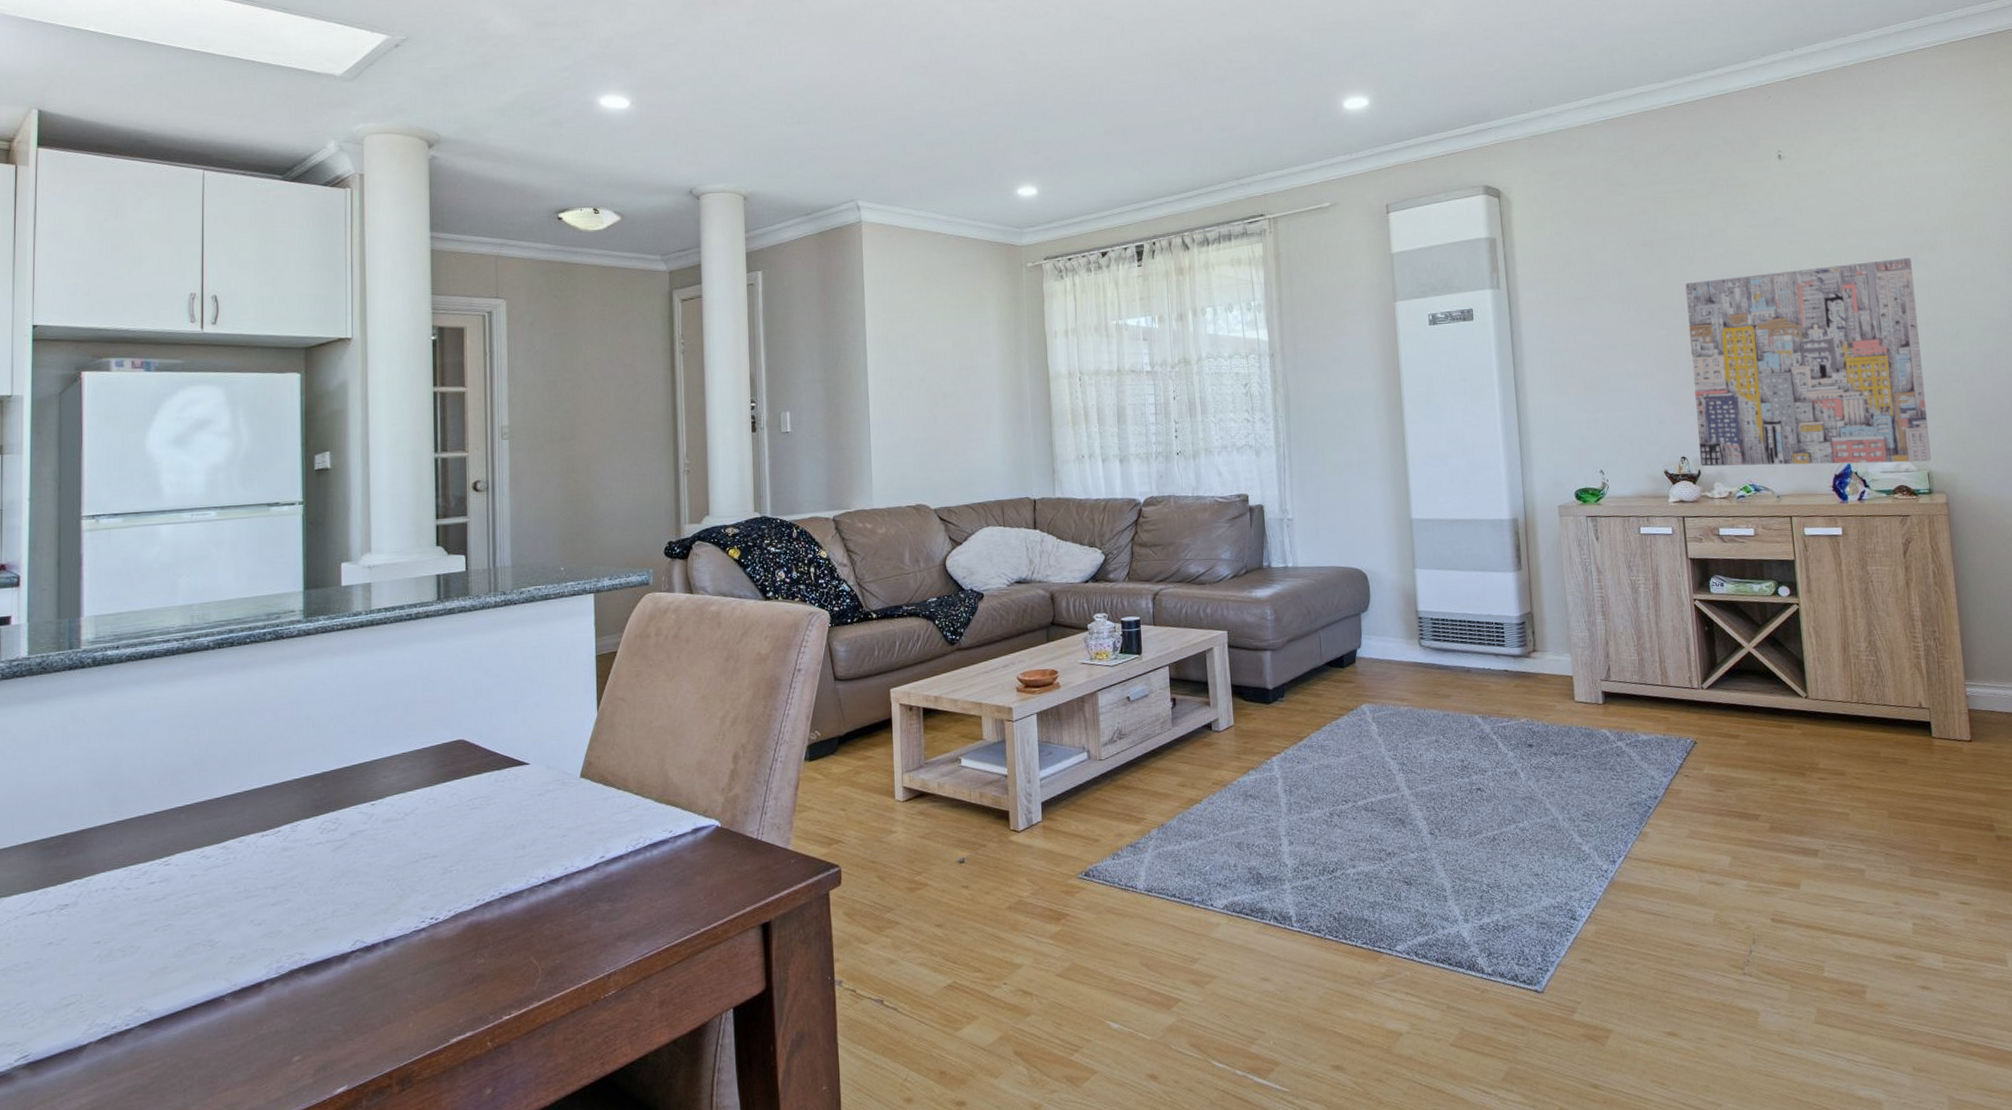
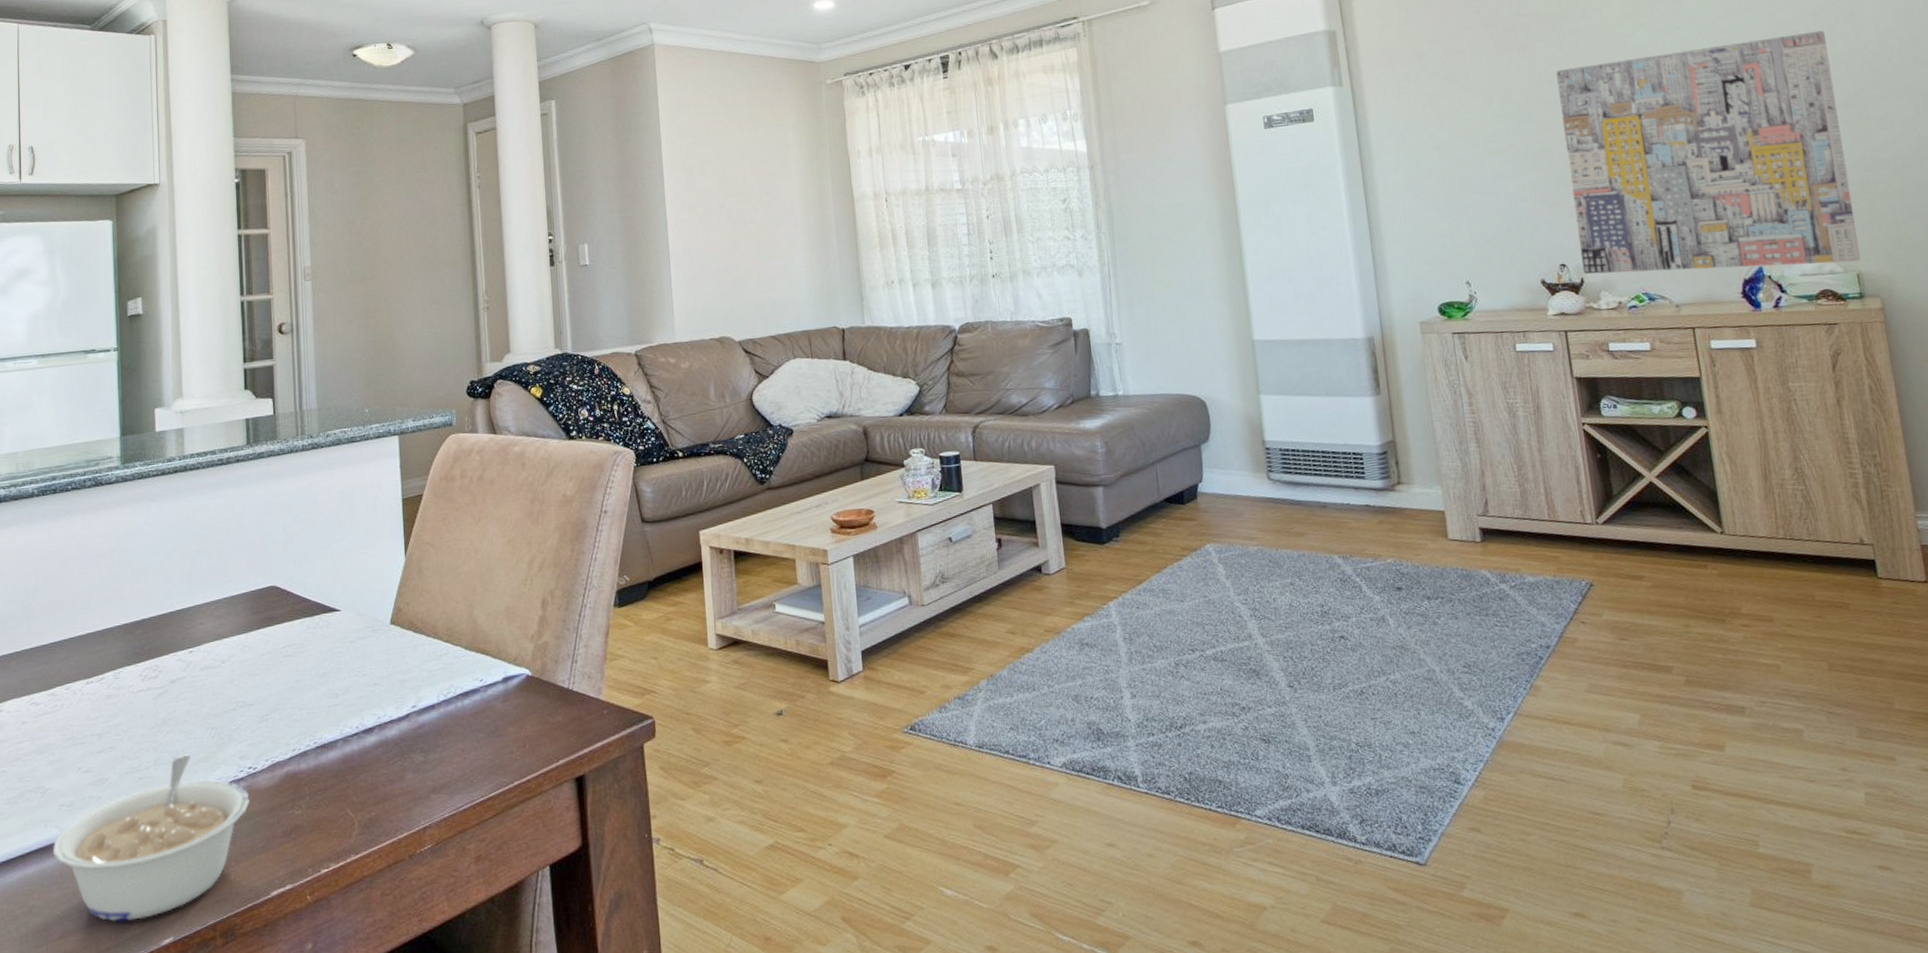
legume: none [220,906,431,1072] -> present [52,754,250,922]

